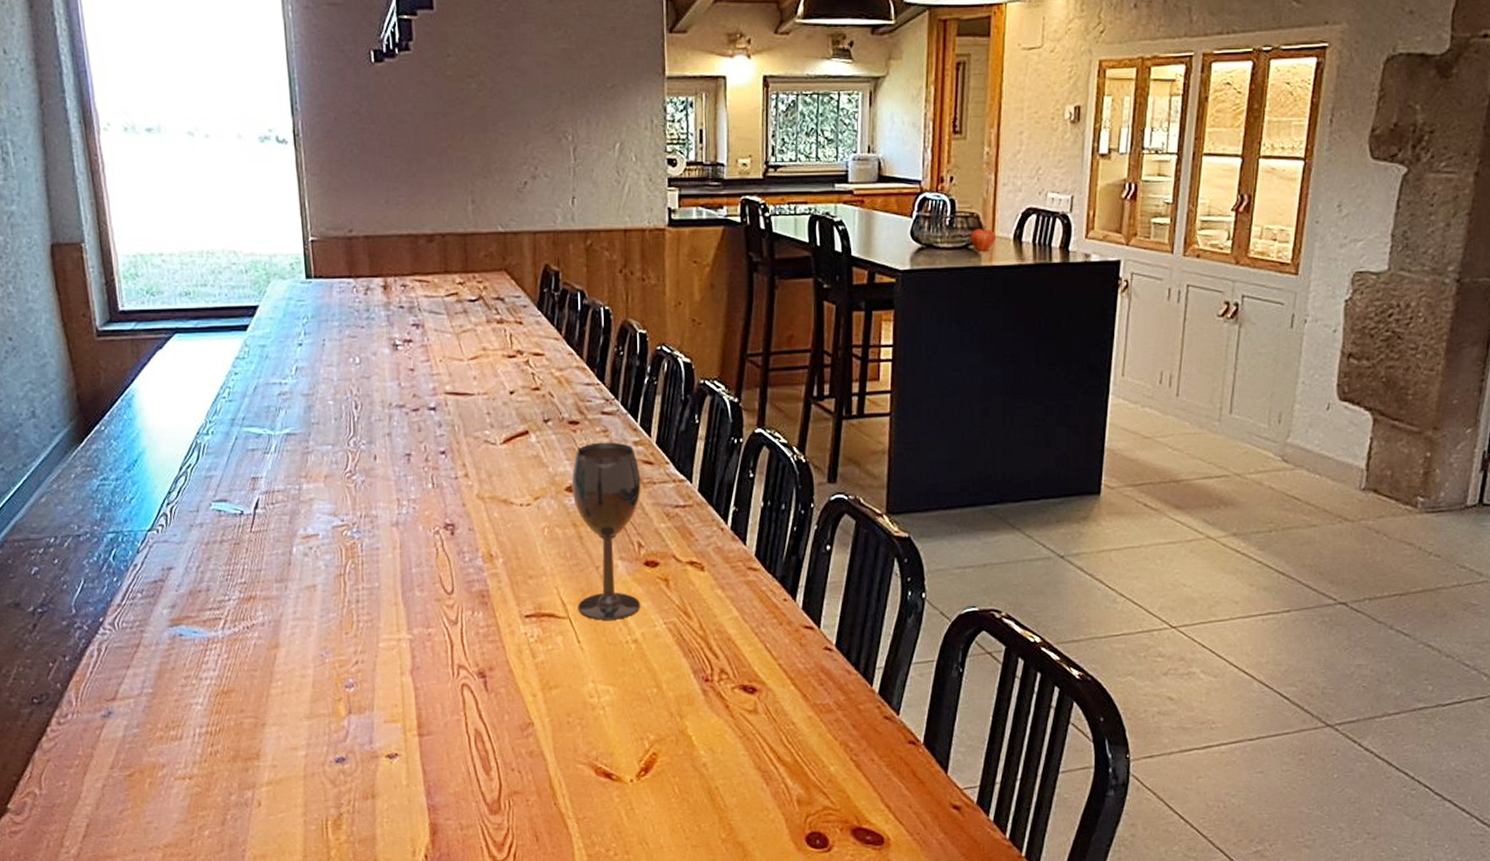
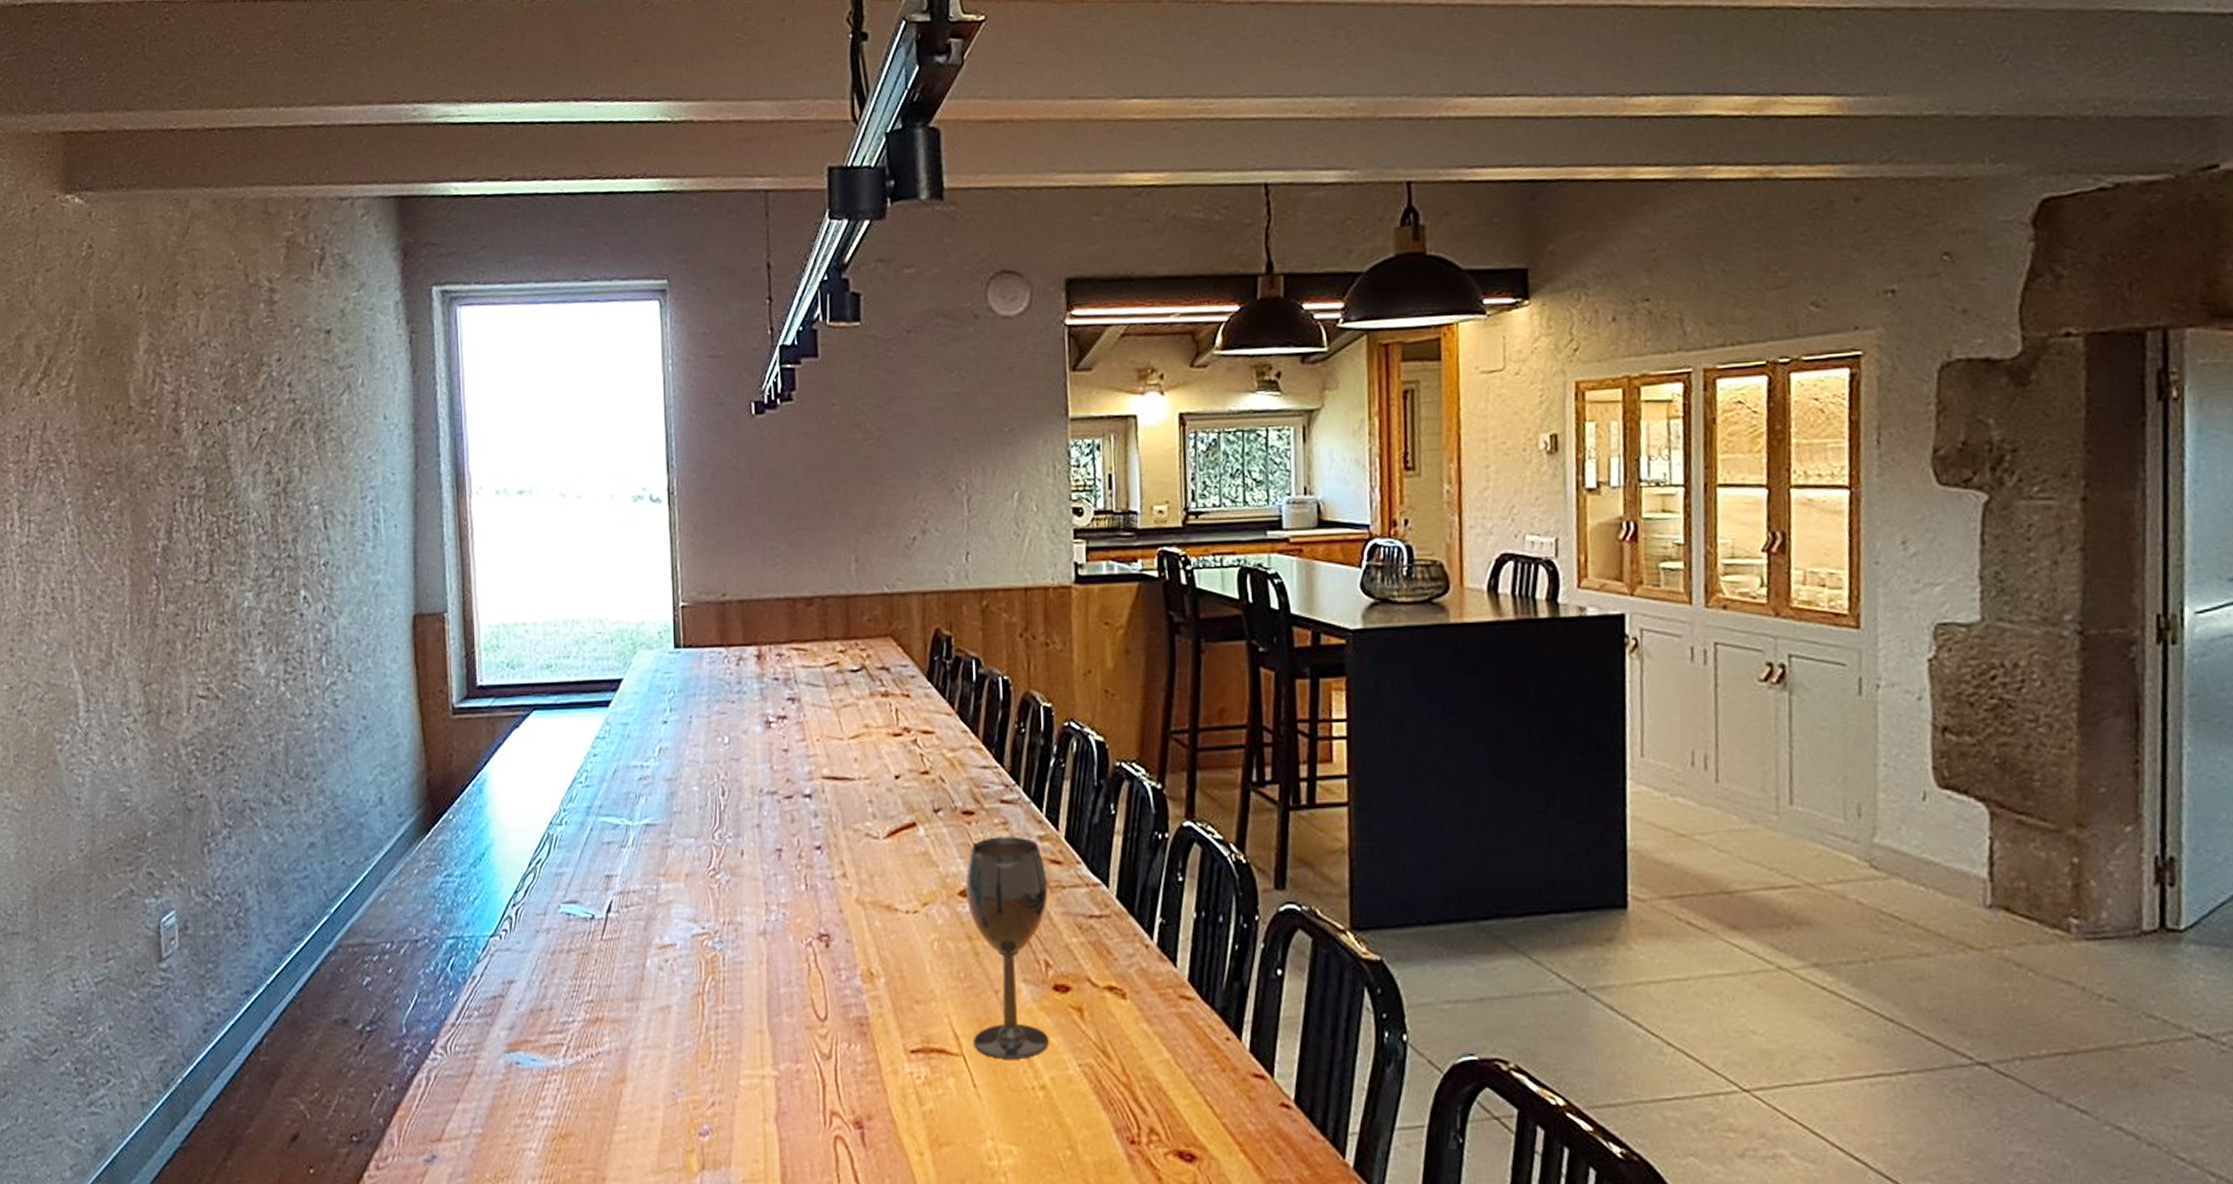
fruit: present [971,226,995,252] -> none [1434,576,1465,607]

